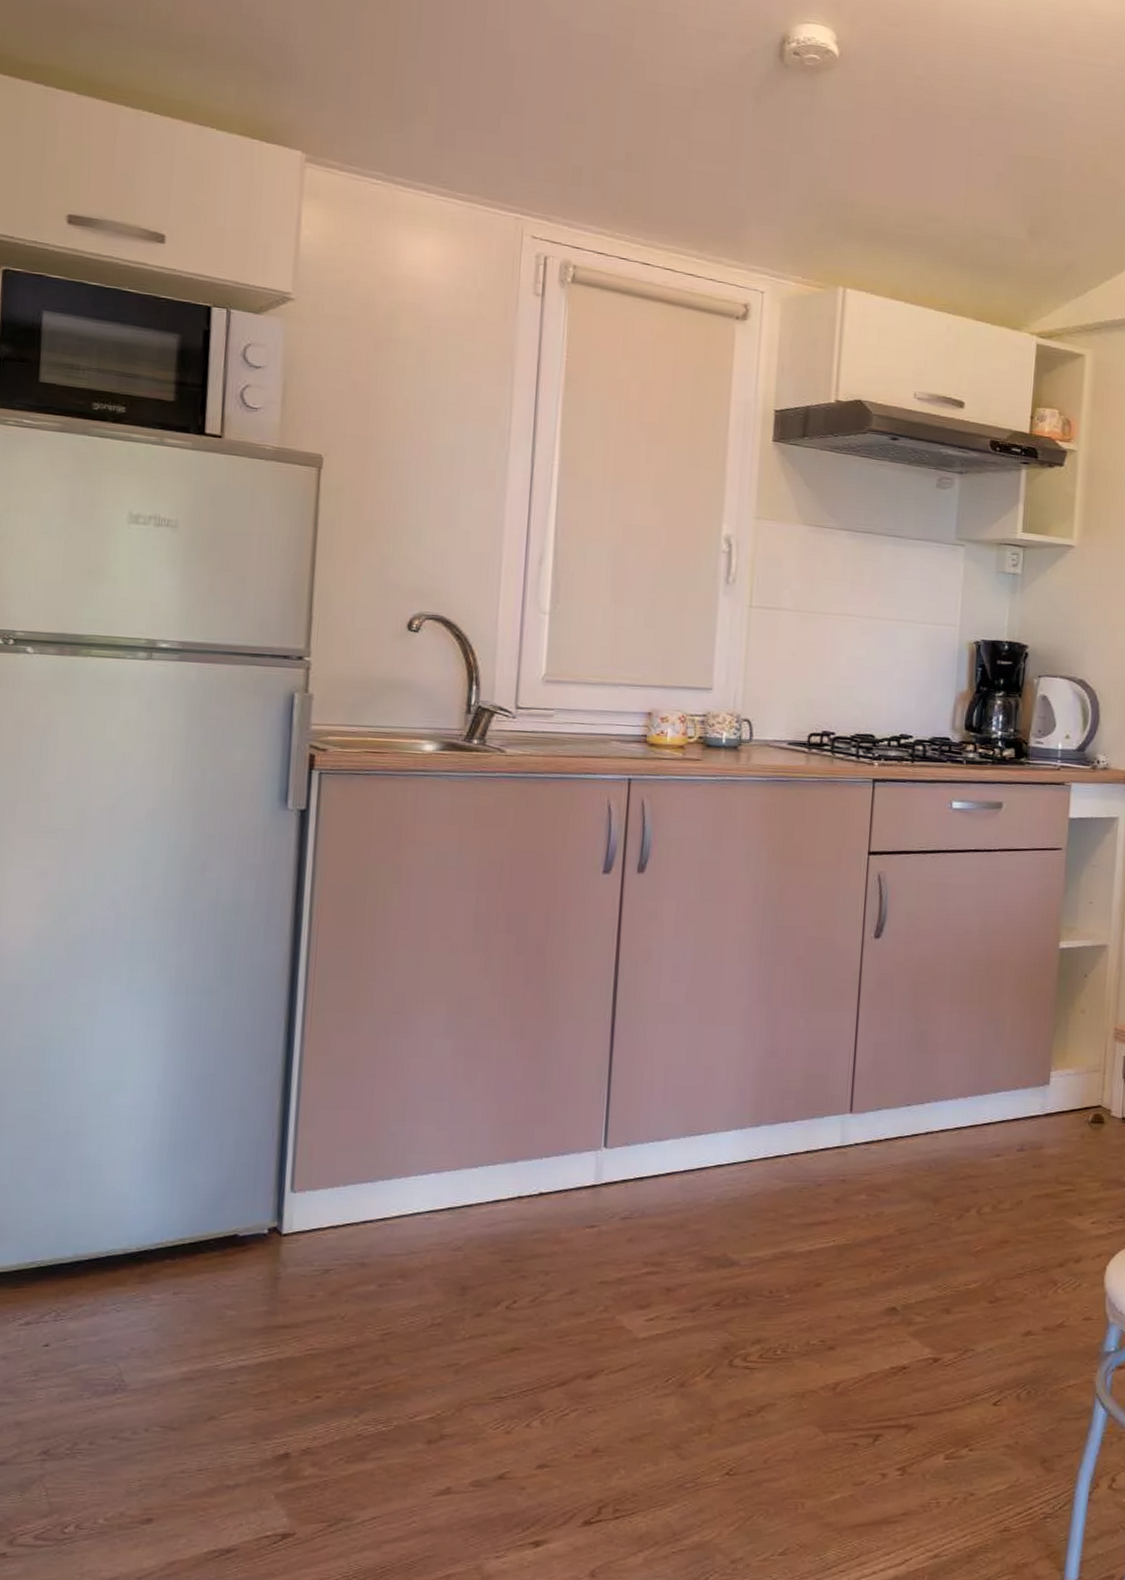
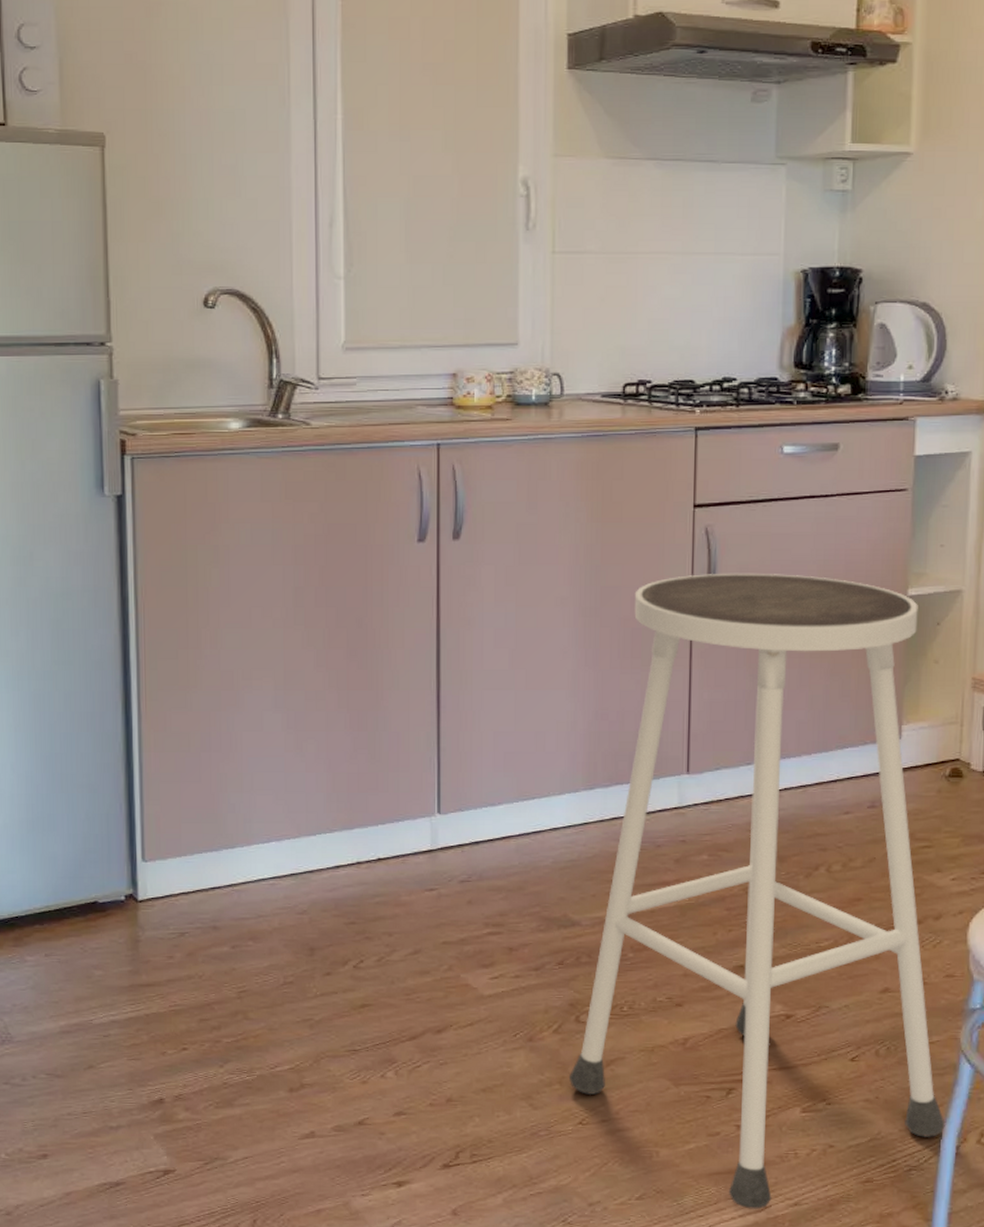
stool: none [718,918,1080,1564] -> present [568,573,945,1210]

